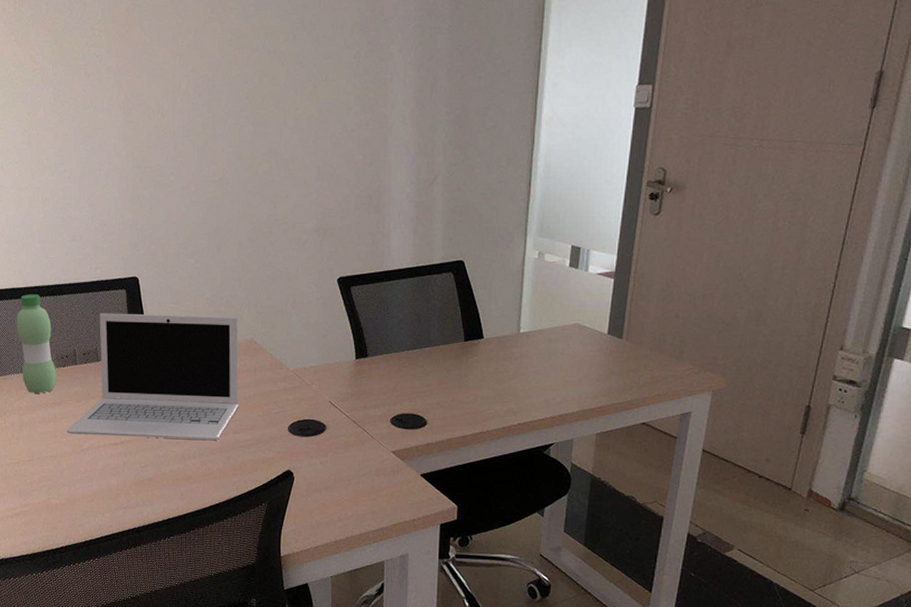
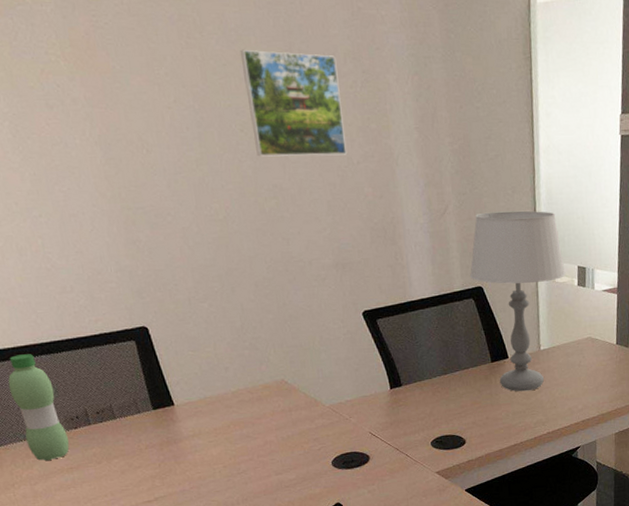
laptop: present [66,313,239,440] -> none [90,359,279,497]
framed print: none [255,22,344,123] -> present [239,49,347,157]
table lamp: none [451,184,557,376] -> present [469,210,566,392]

